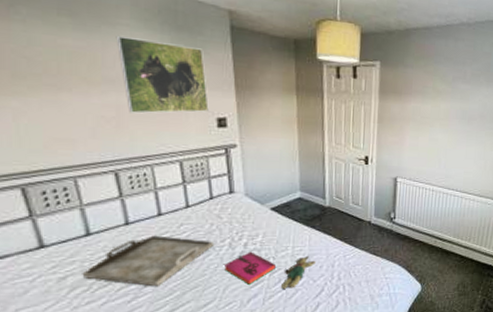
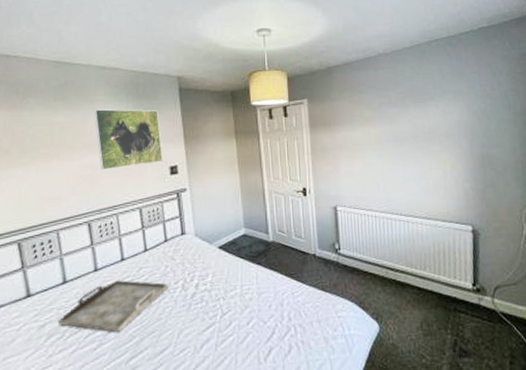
hardback book: present [224,251,275,285] -> none [178,292,226,328]
teddy bear: present [280,255,316,289] -> none [231,294,264,332]

